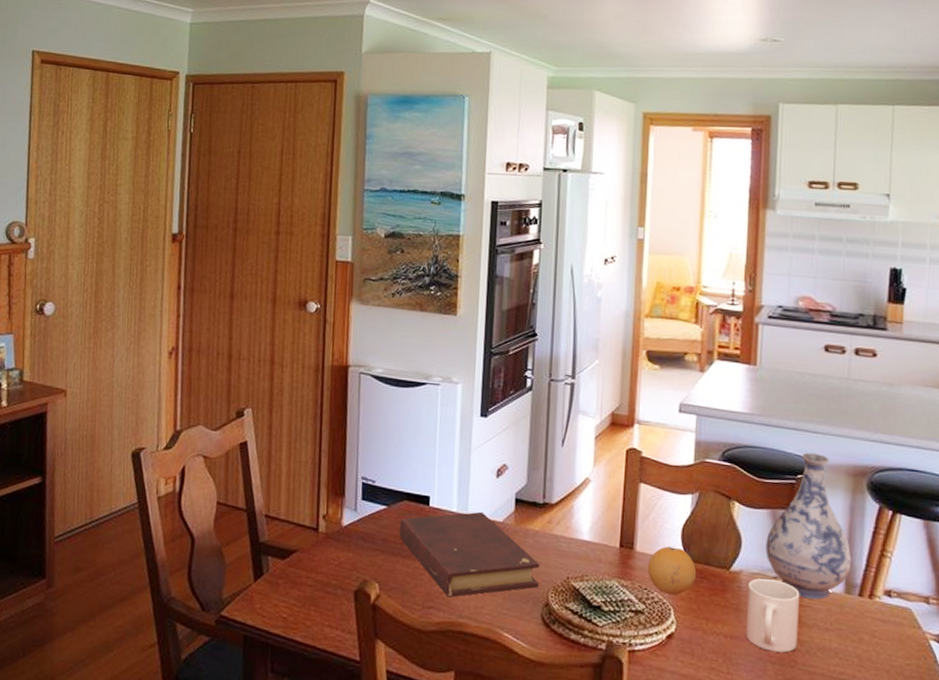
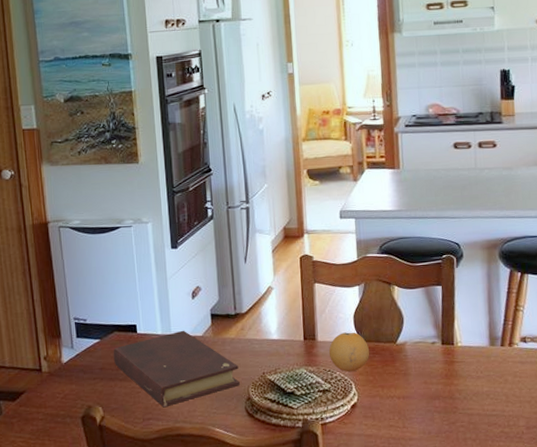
mug: present [745,577,800,653] -> none [412,344,457,404]
vase: present [766,452,852,600] -> none [423,235,493,356]

